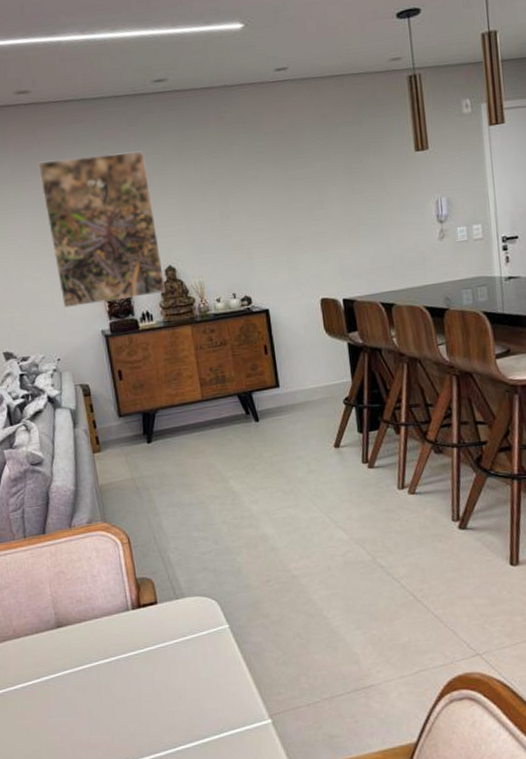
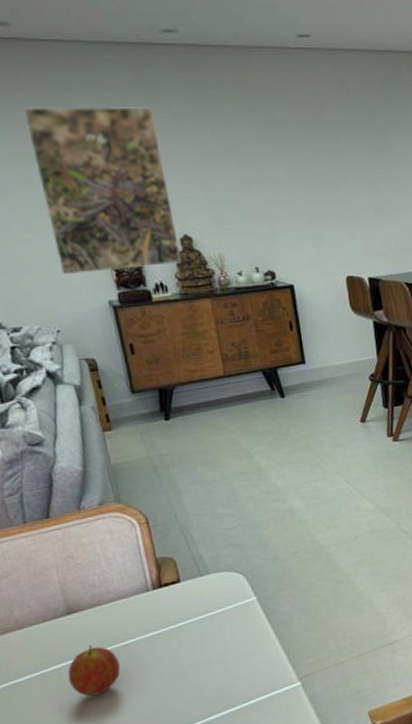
fruit: none [55,659,101,711] -> present [67,645,121,696]

